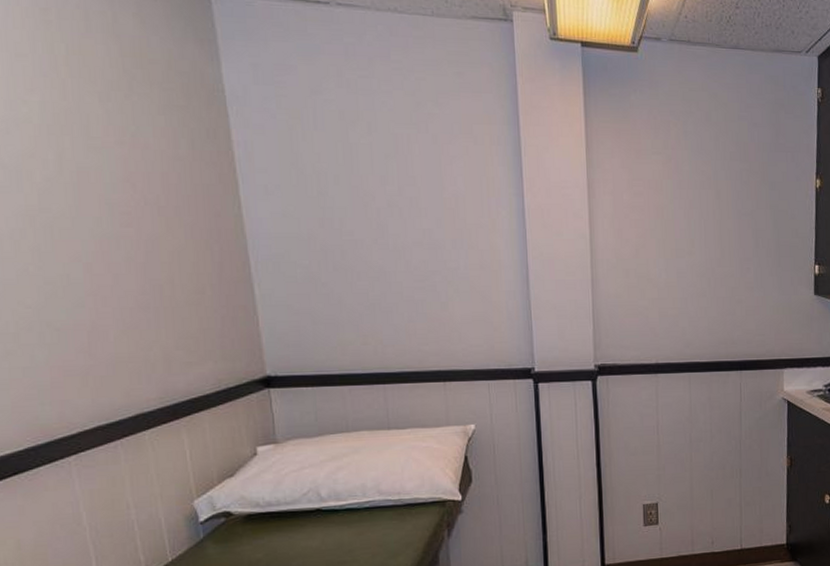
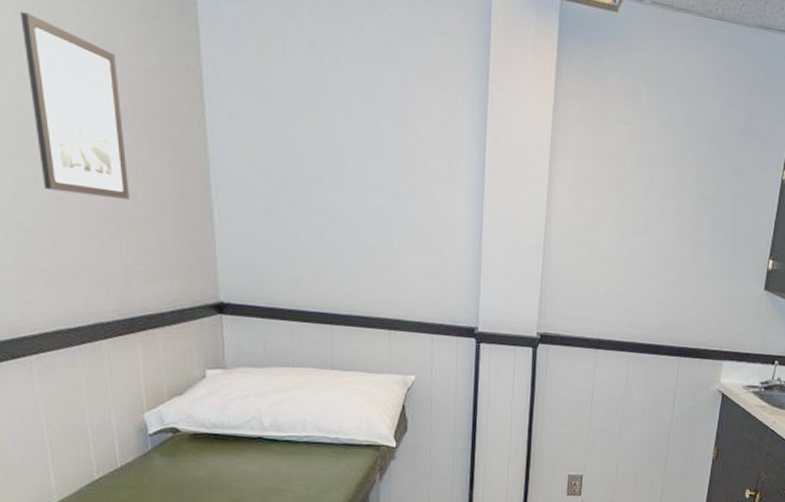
wall art: none [46,117,167,287] -> present [20,11,130,200]

